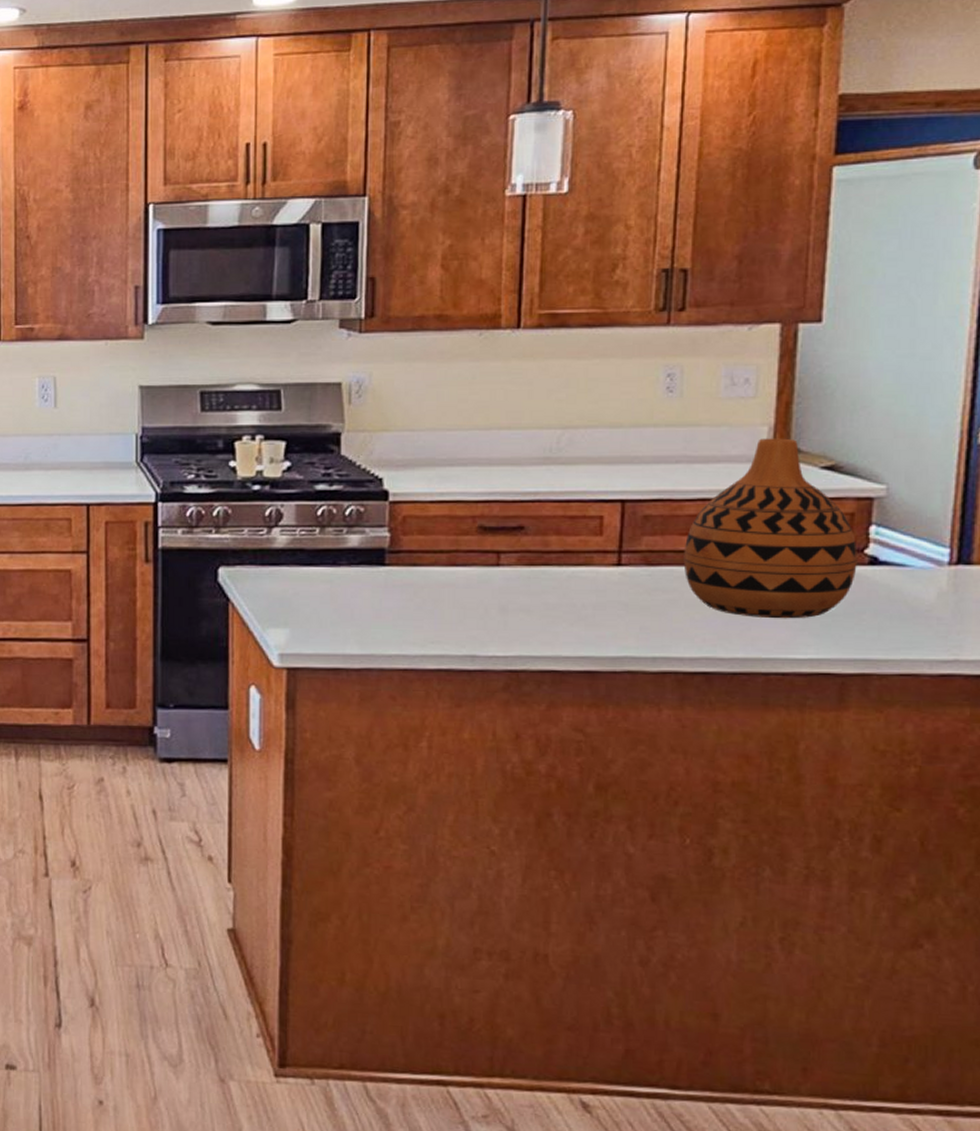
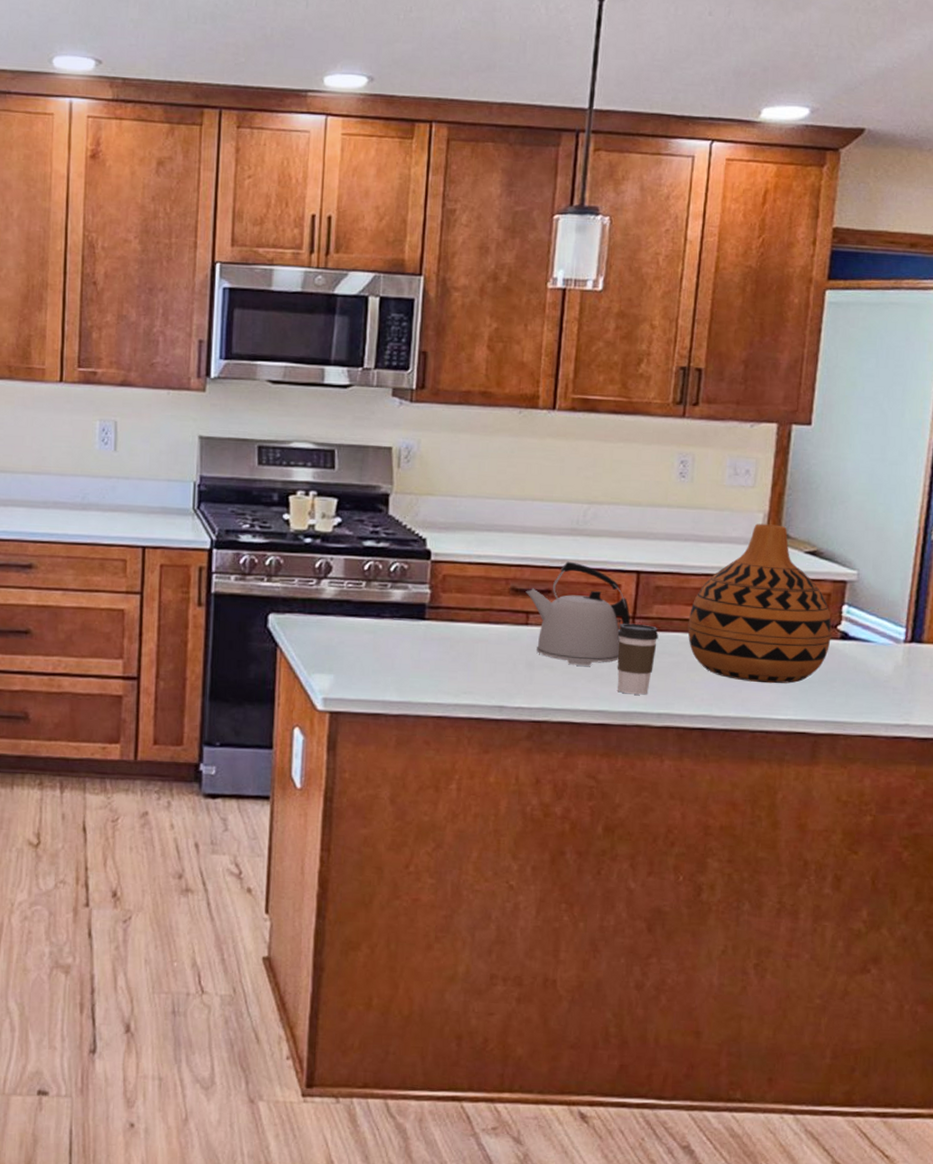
kettle: none [495,493,617,608] -> present [525,561,631,666]
coffee cup: none [602,558,650,637] -> present [617,623,659,695]

